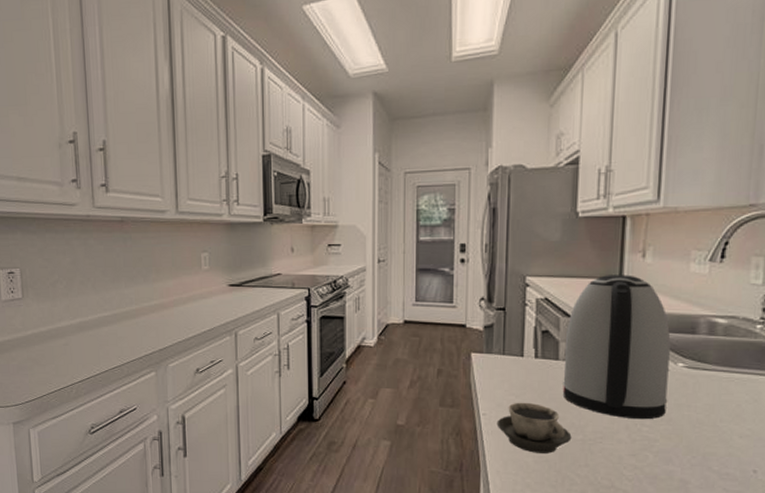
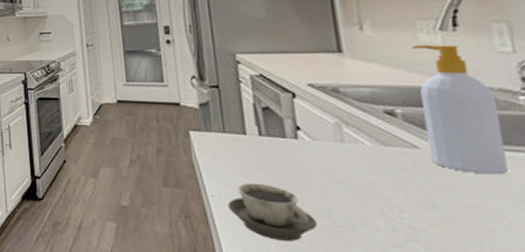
kettle: present [562,275,671,420] -> none [289,48,428,205]
soap bottle: none [675,274,739,393] -> present [411,44,508,175]

